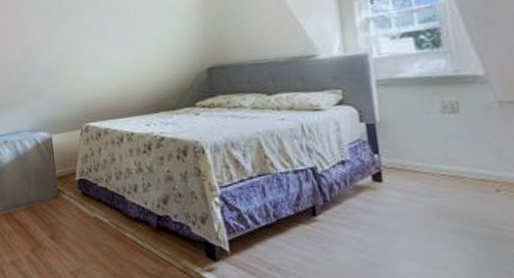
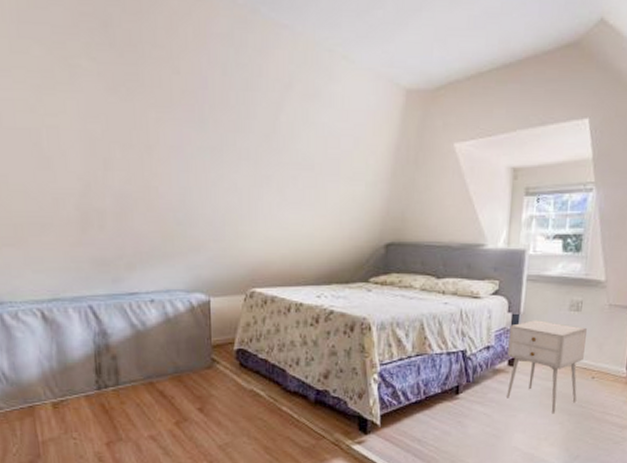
nightstand: none [366,127,480,237] -> present [507,320,587,414]

